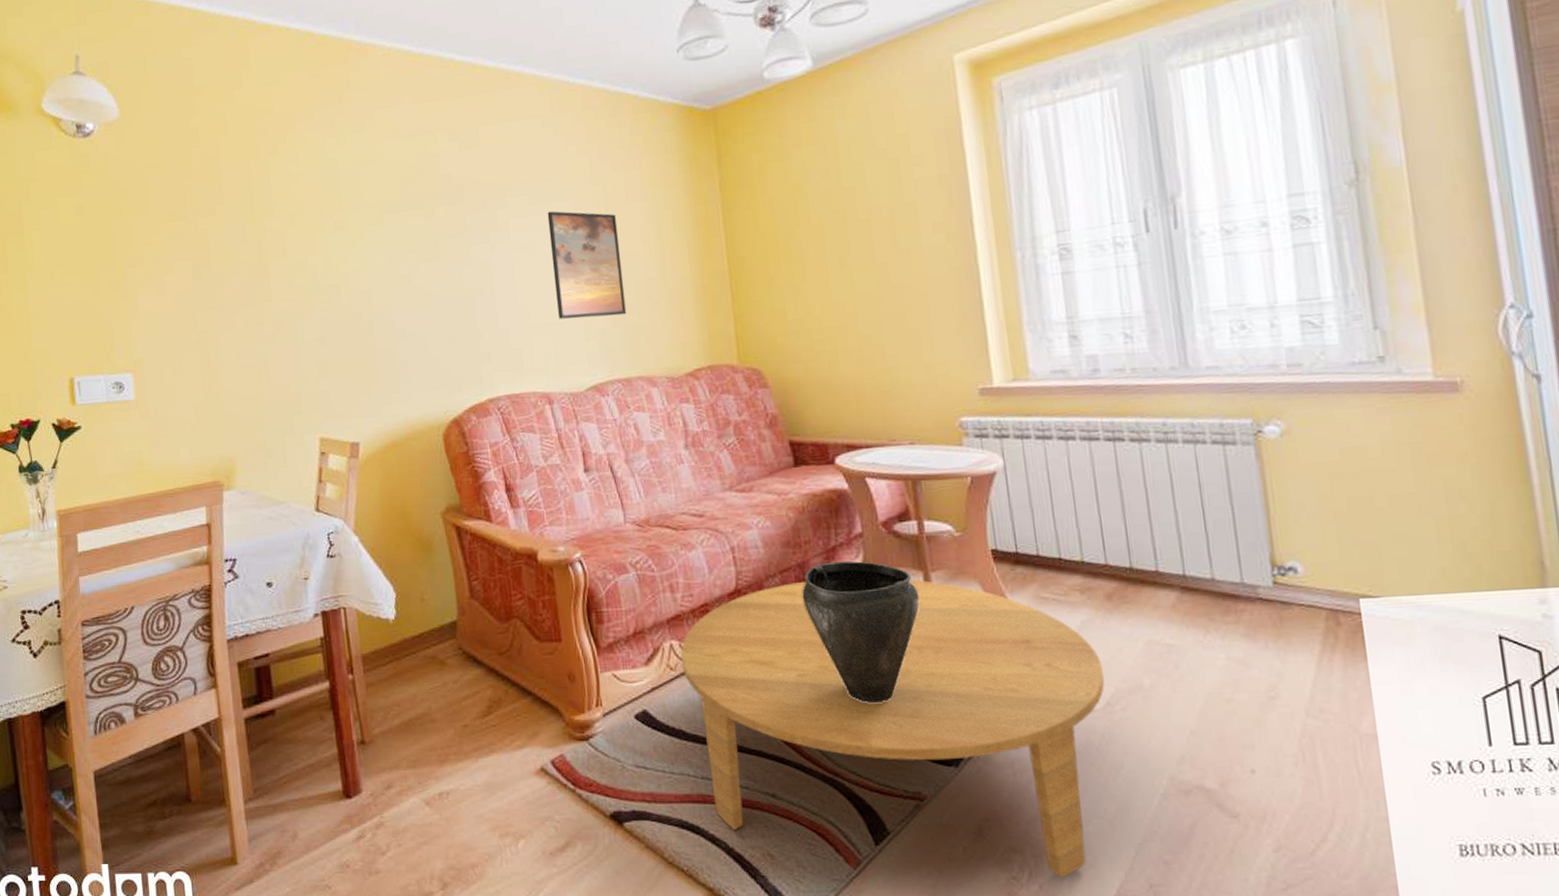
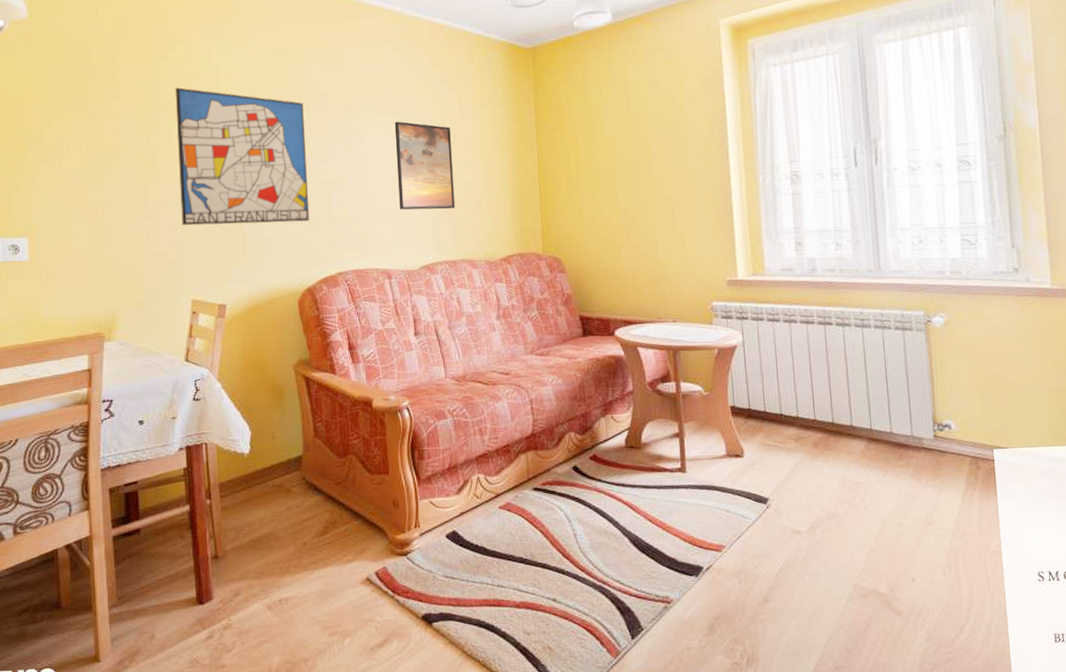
wall art: none [287,187,452,350] -> present [175,87,310,226]
coffee table: present [680,579,1105,878] -> none [485,428,810,663]
vase: present [801,560,920,703] -> none [584,412,675,526]

